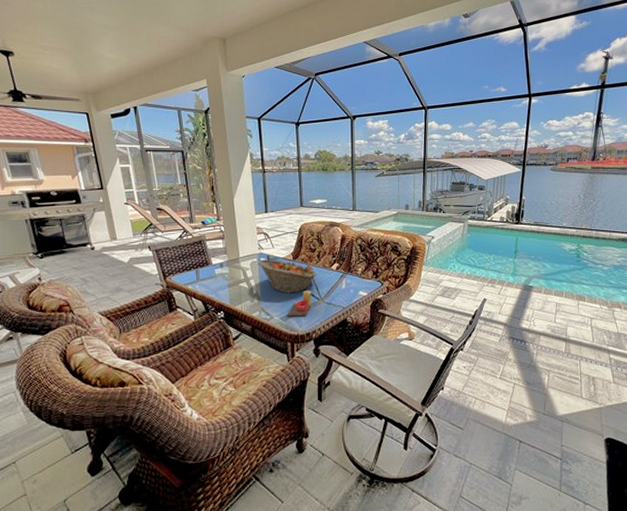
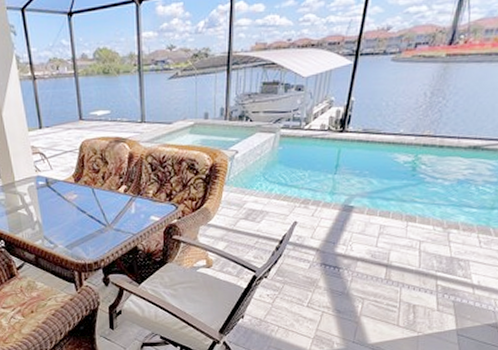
fruit basket: present [257,259,317,294] -> none [35,182,102,220]
candle: present [287,289,312,317] -> none [72,215,99,245]

